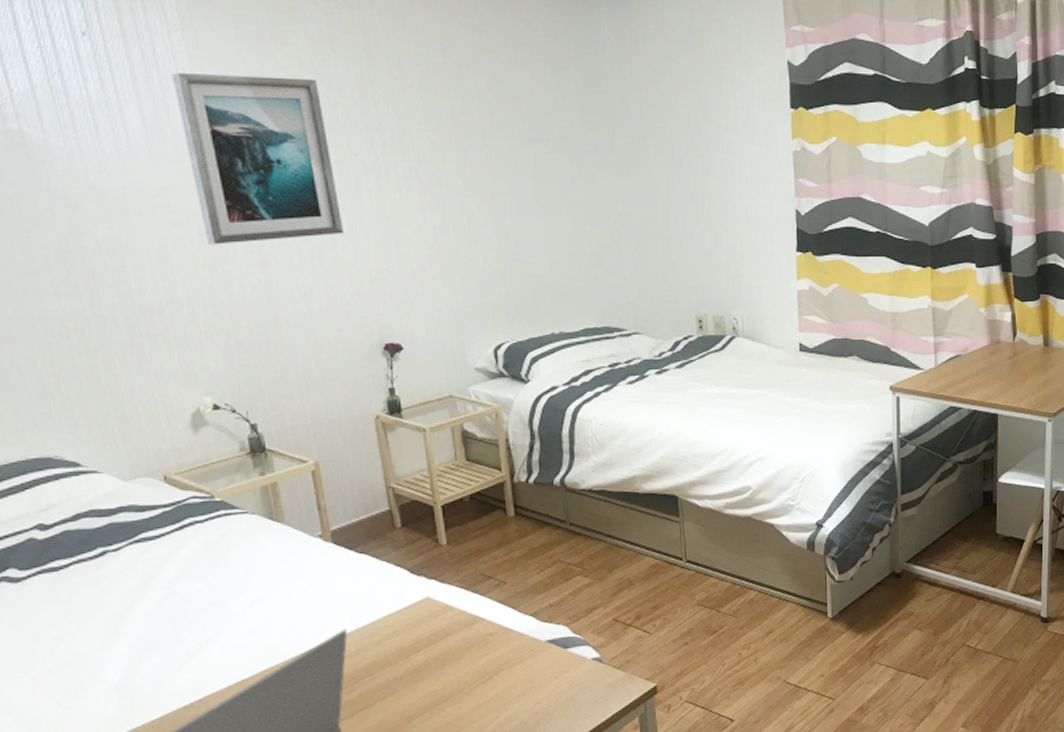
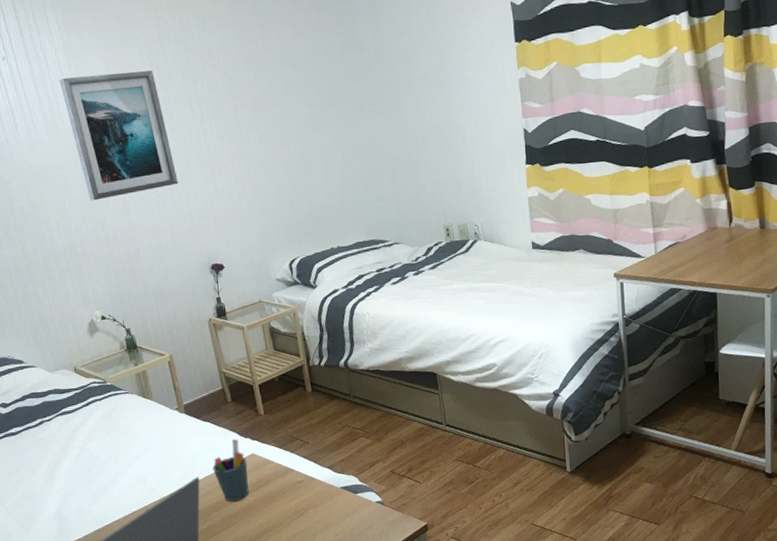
pen holder: none [368,577,419,663] -> present [212,439,249,502]

